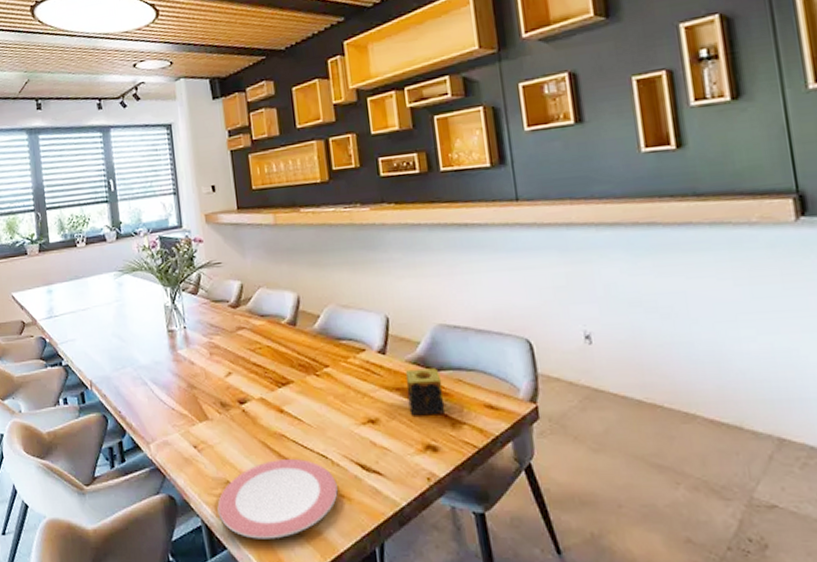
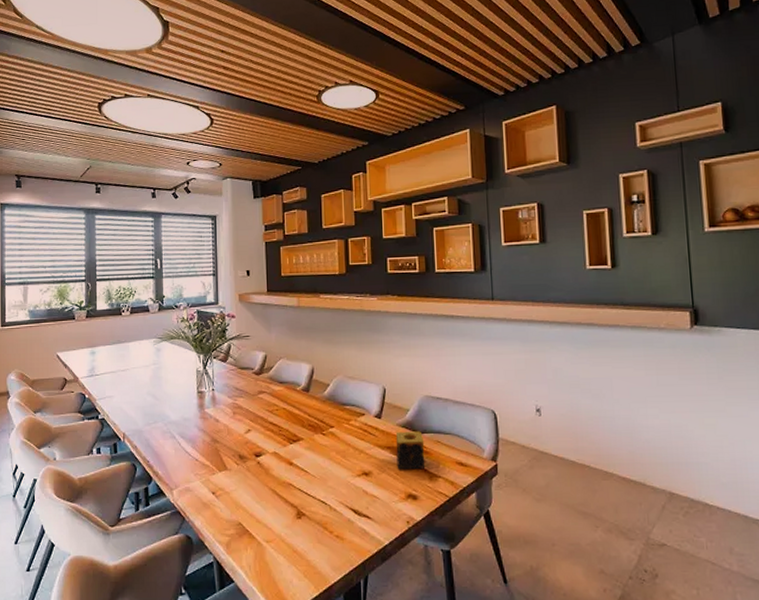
plate: present [217,459,338,539] -> none [229,505,333,573]

